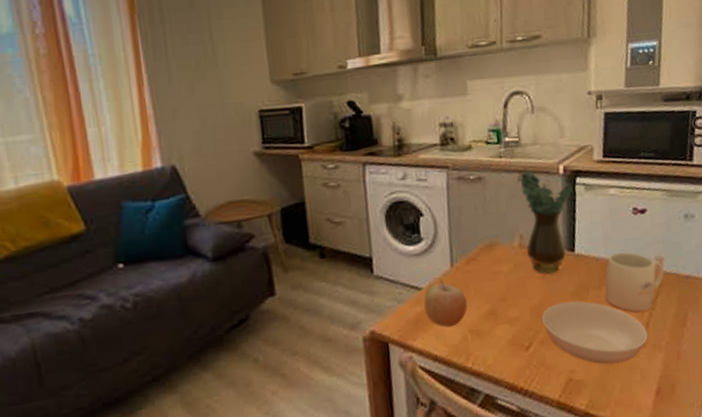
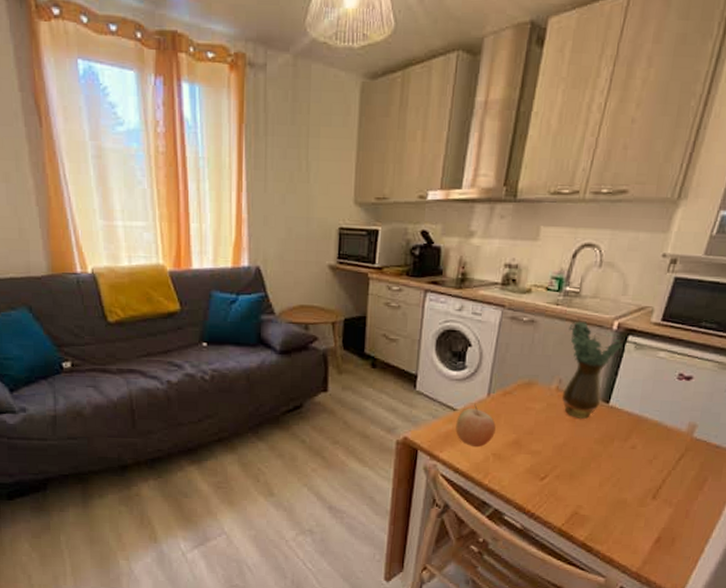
bowl: present [542,301,648,365] -> none [562,446,662,509]
mug: present [604,252,664,312] -> none [628,412,695,469]

